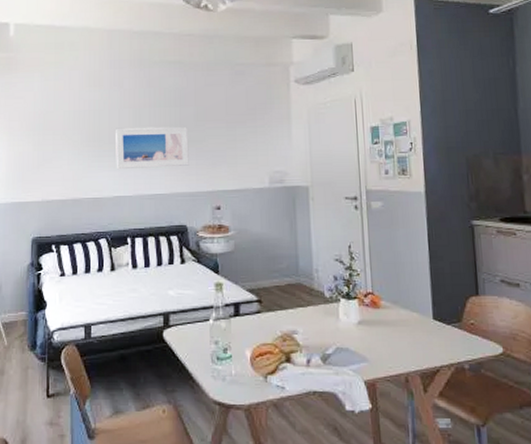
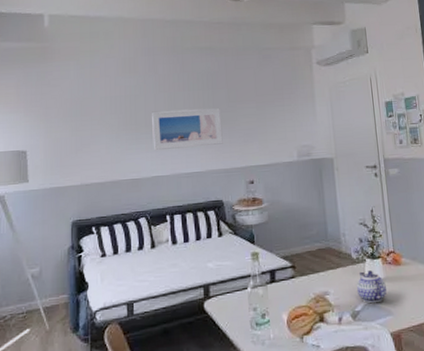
teapot: none [329,312,363,347] -> present [357,270,387,304]

